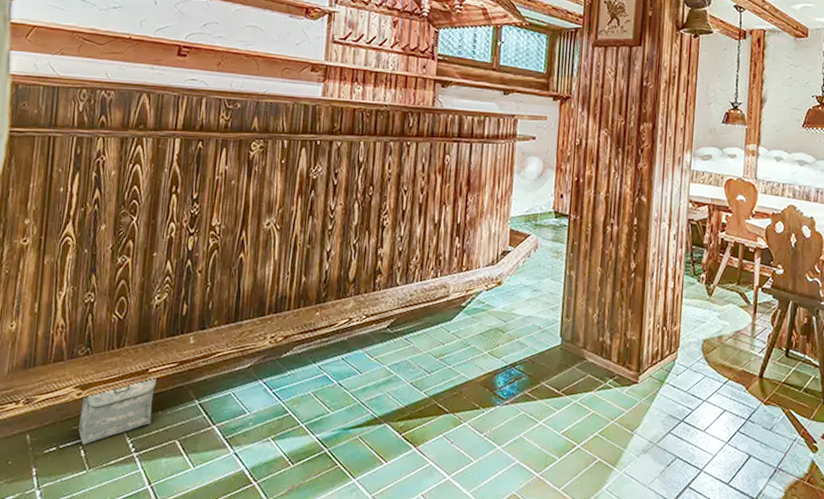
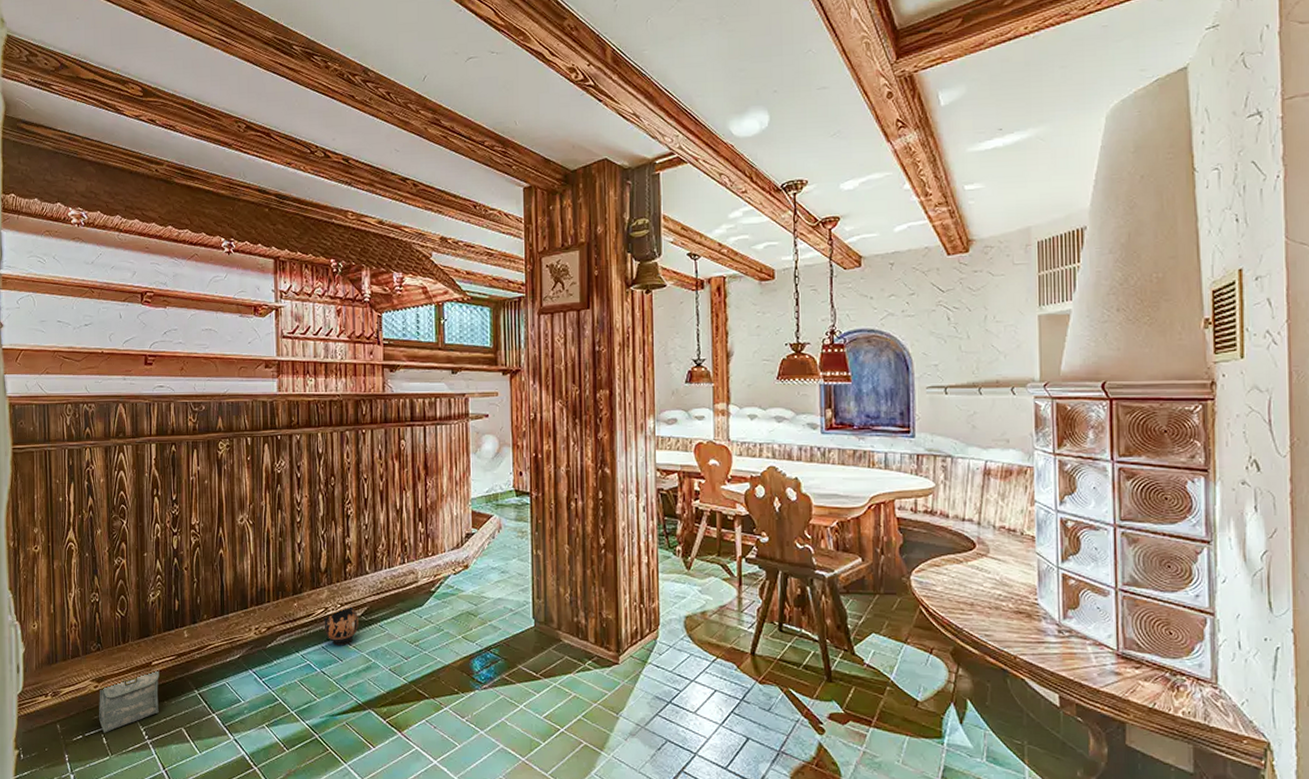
ceramic jug: none [346,317,384,358] -> present [324,605,359,646]

